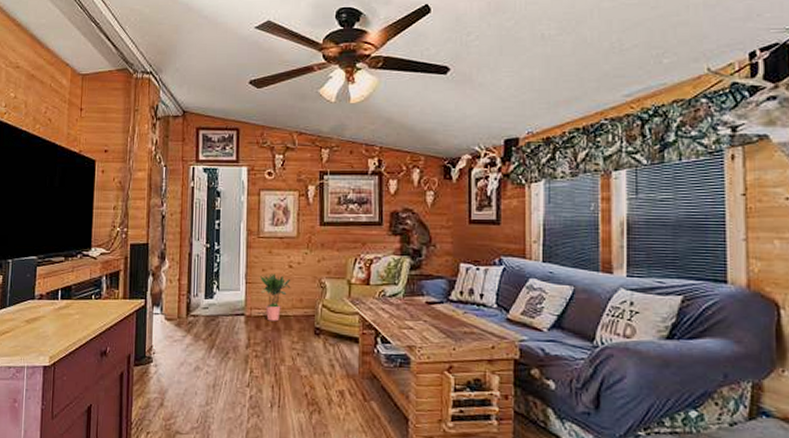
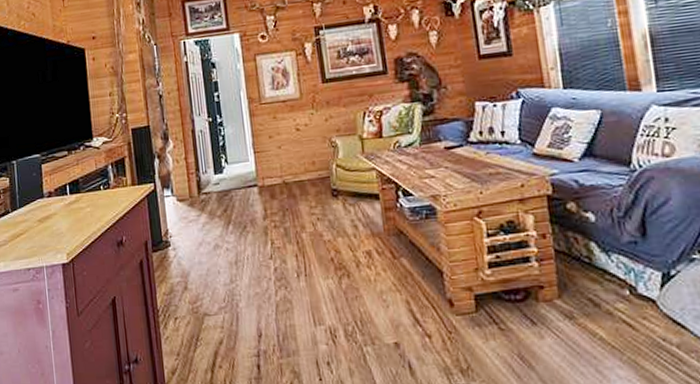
potted plant: present [260,274,291,322] -> none [268,139,302,189]

